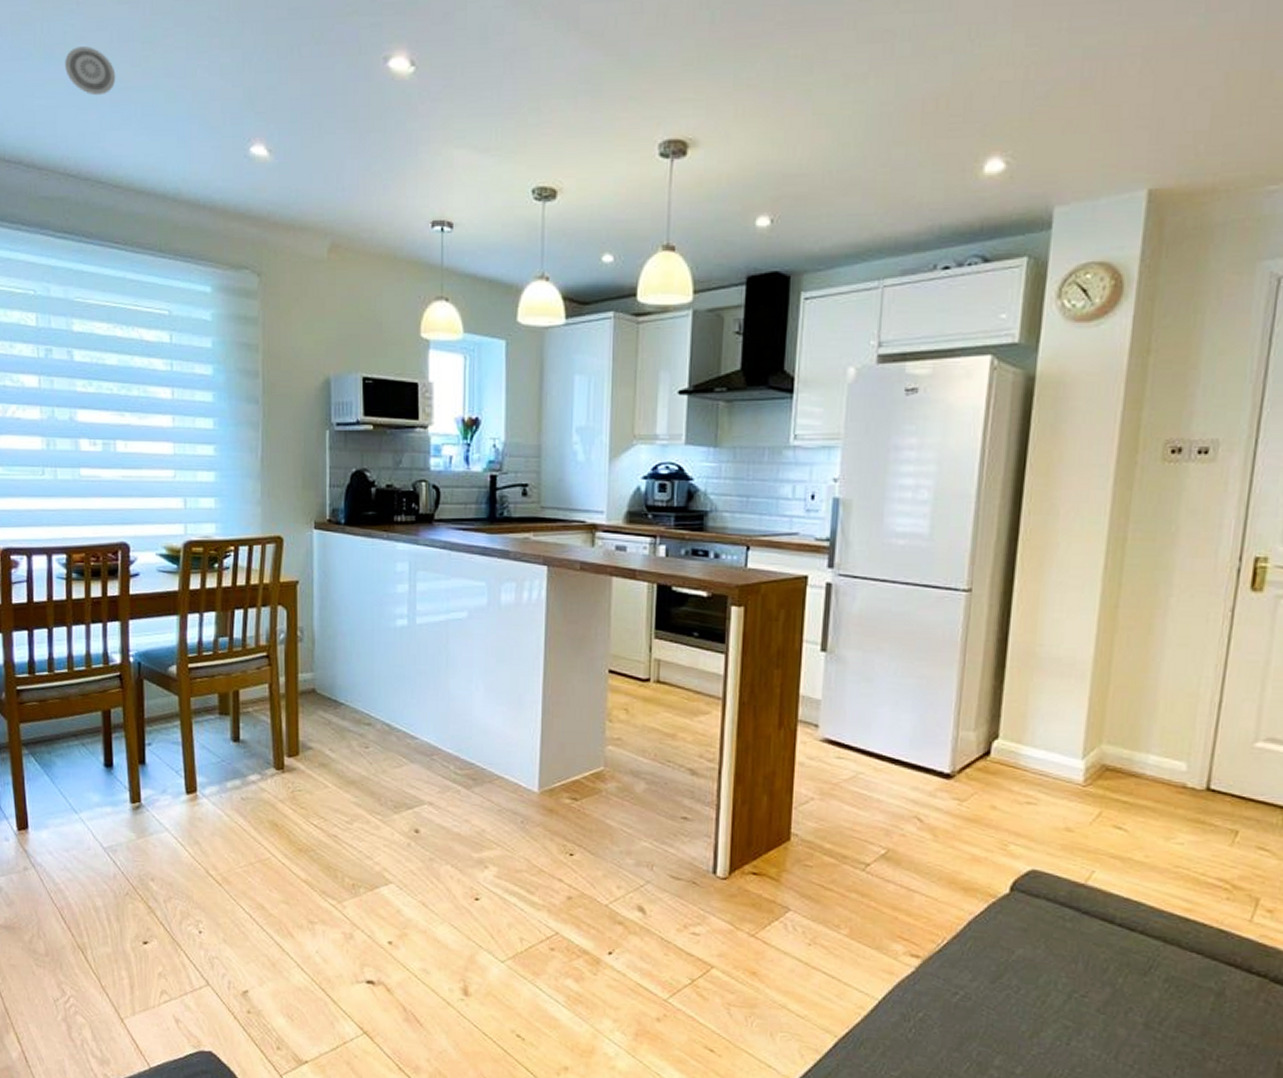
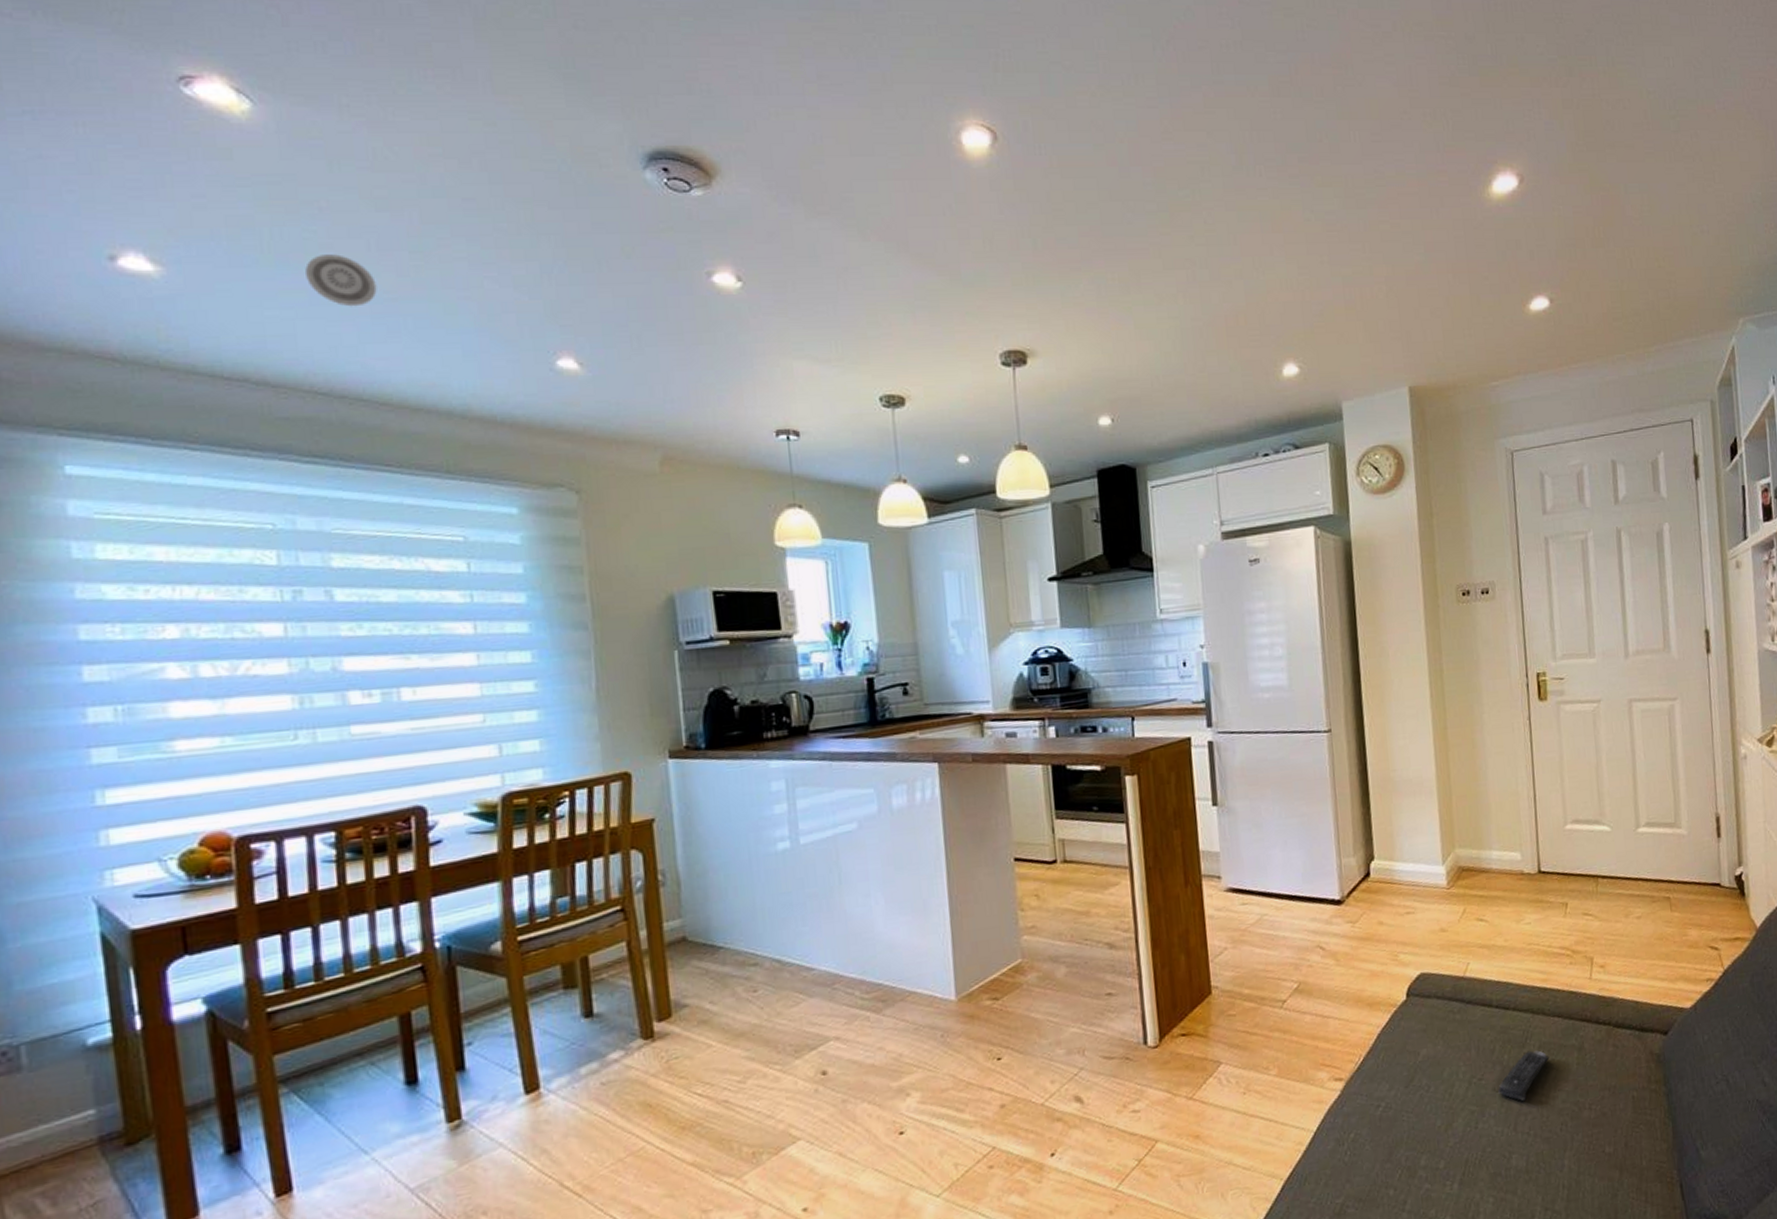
remote control: none [1103,980,1177,1031] -> present [1498,1050,1550,1101]

